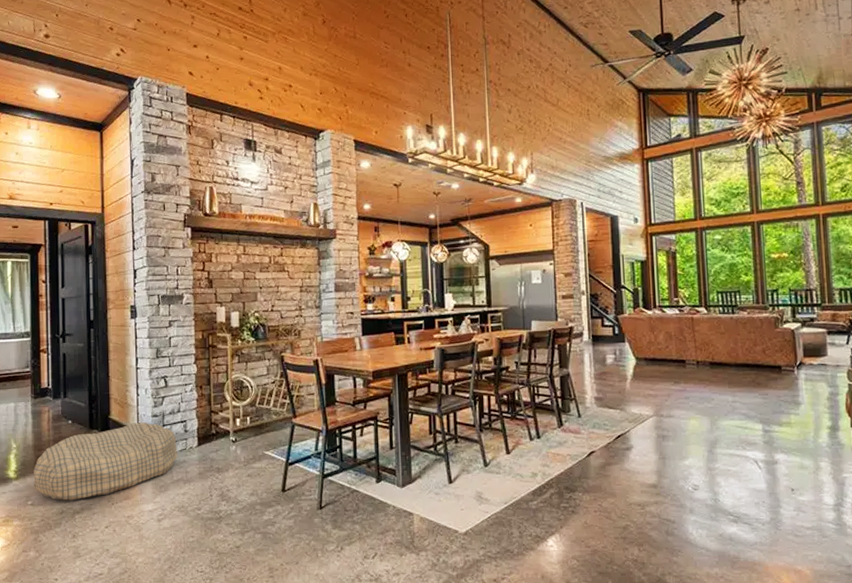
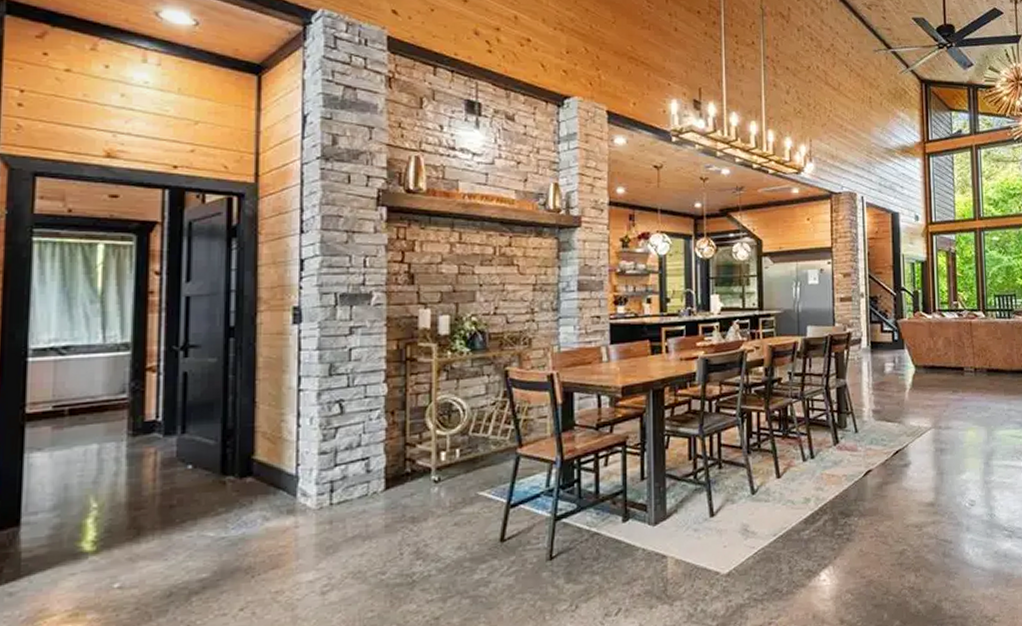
dog bed: present [33,422,177,501] -> none [123,462,354,578]

